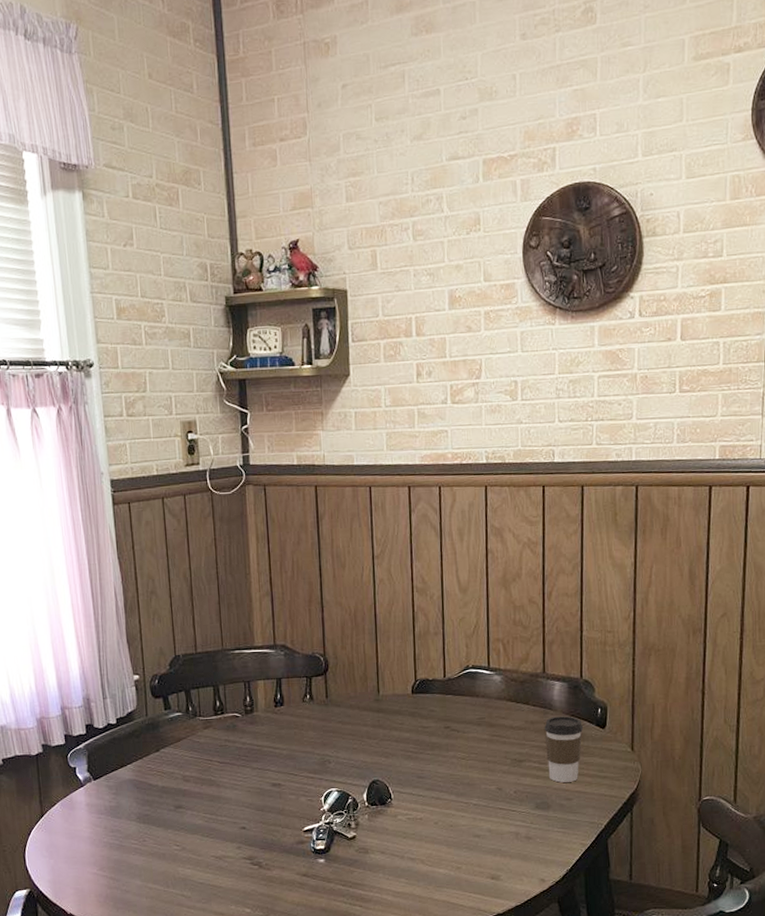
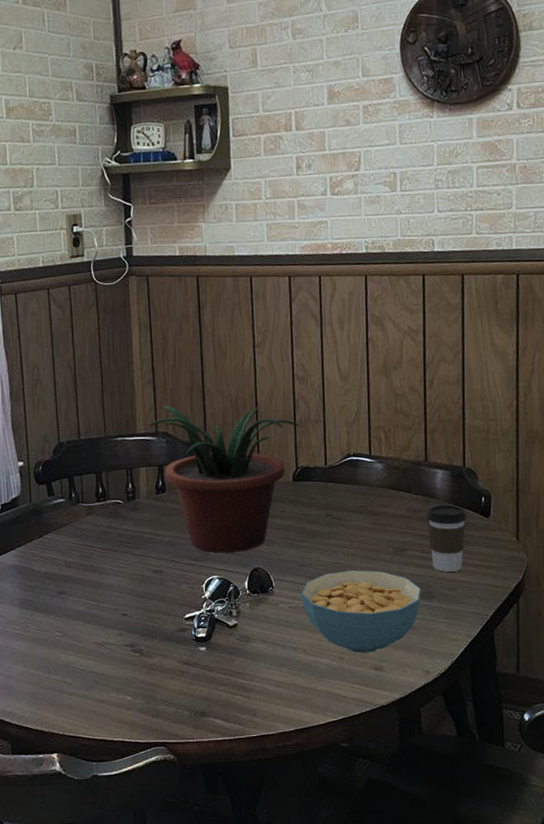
potted plant: none [267,617,418,766] -> present [149,405,299,553]
cereal bowl: none [419,781,538,863] -> present [301,570,421,653]

